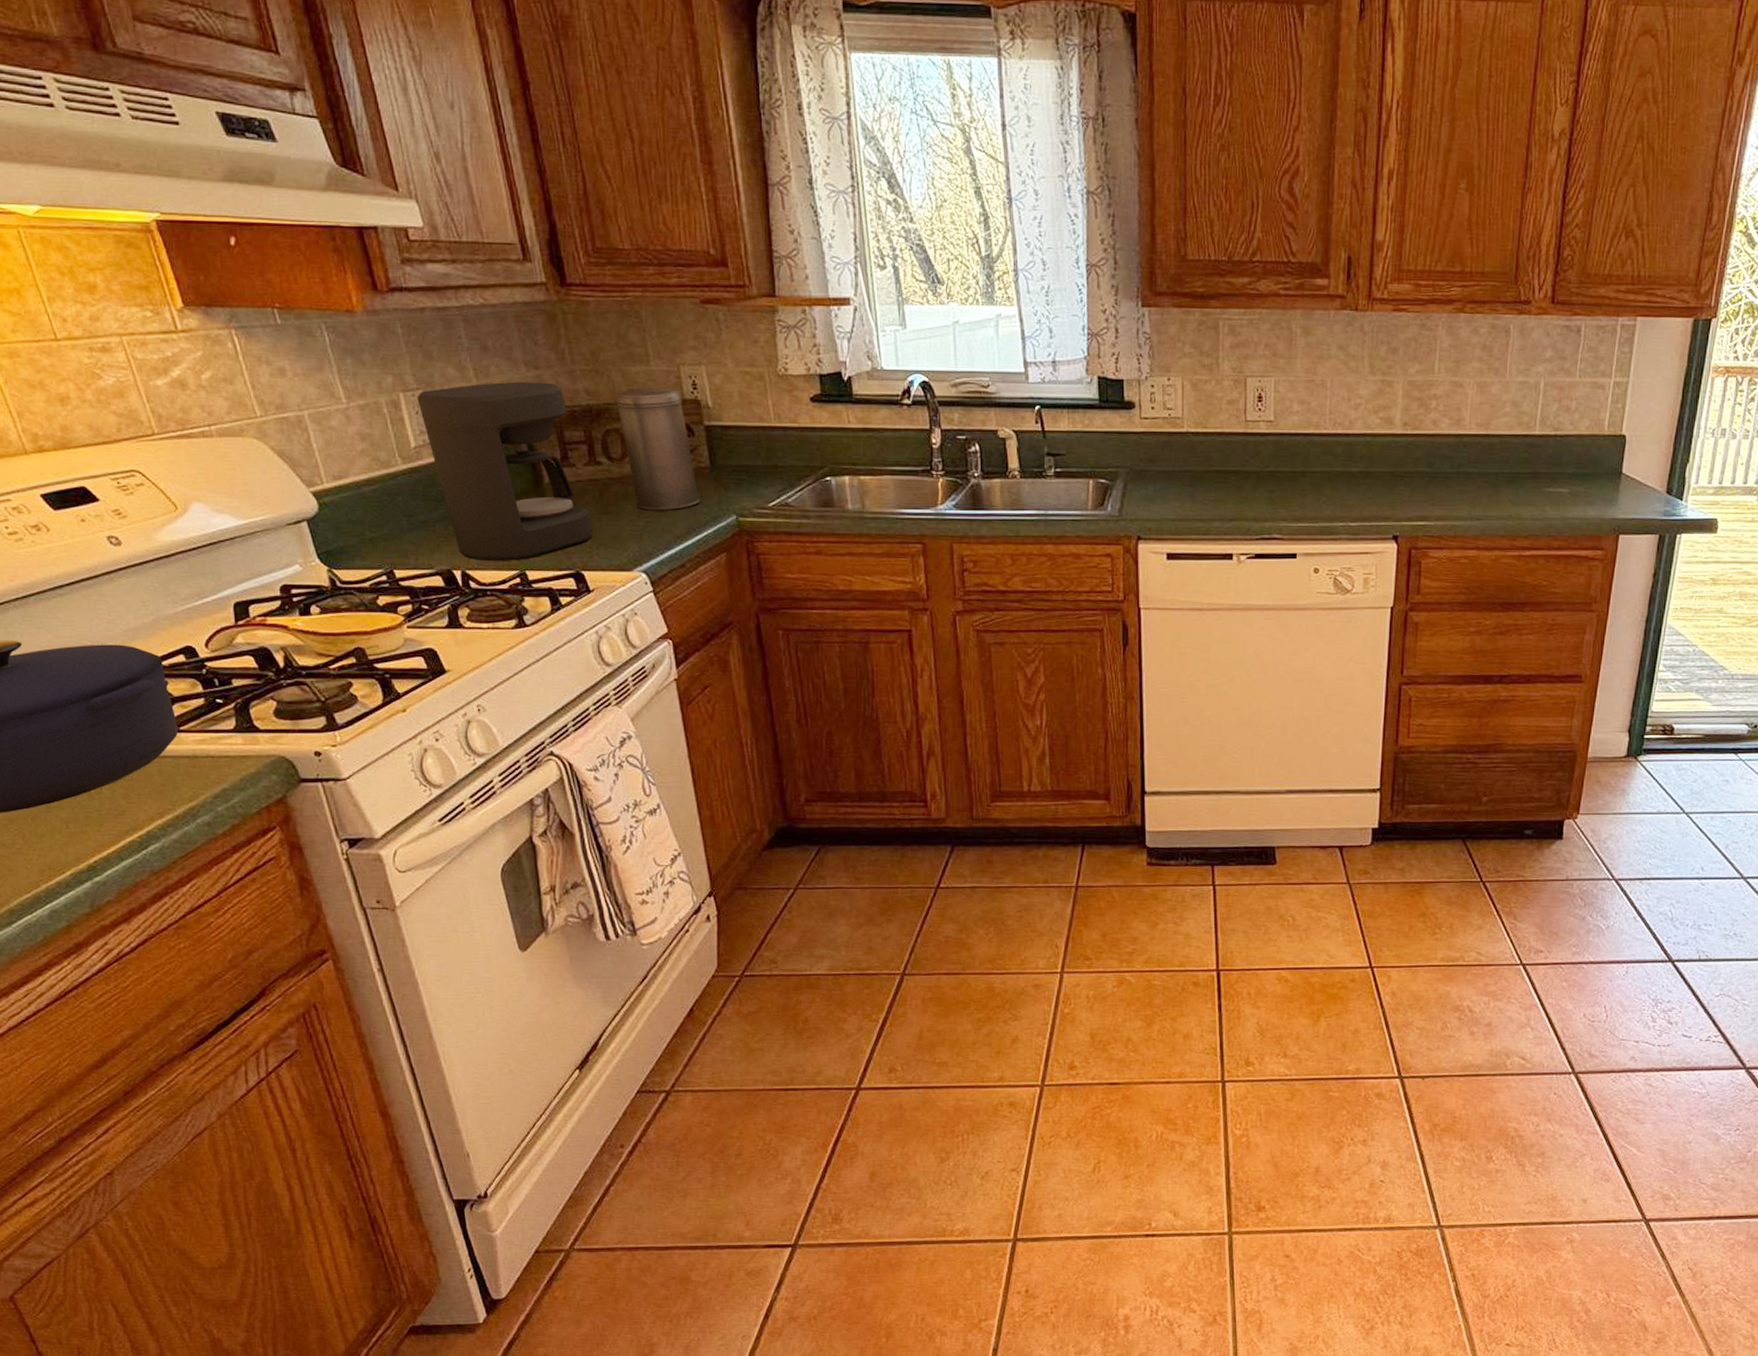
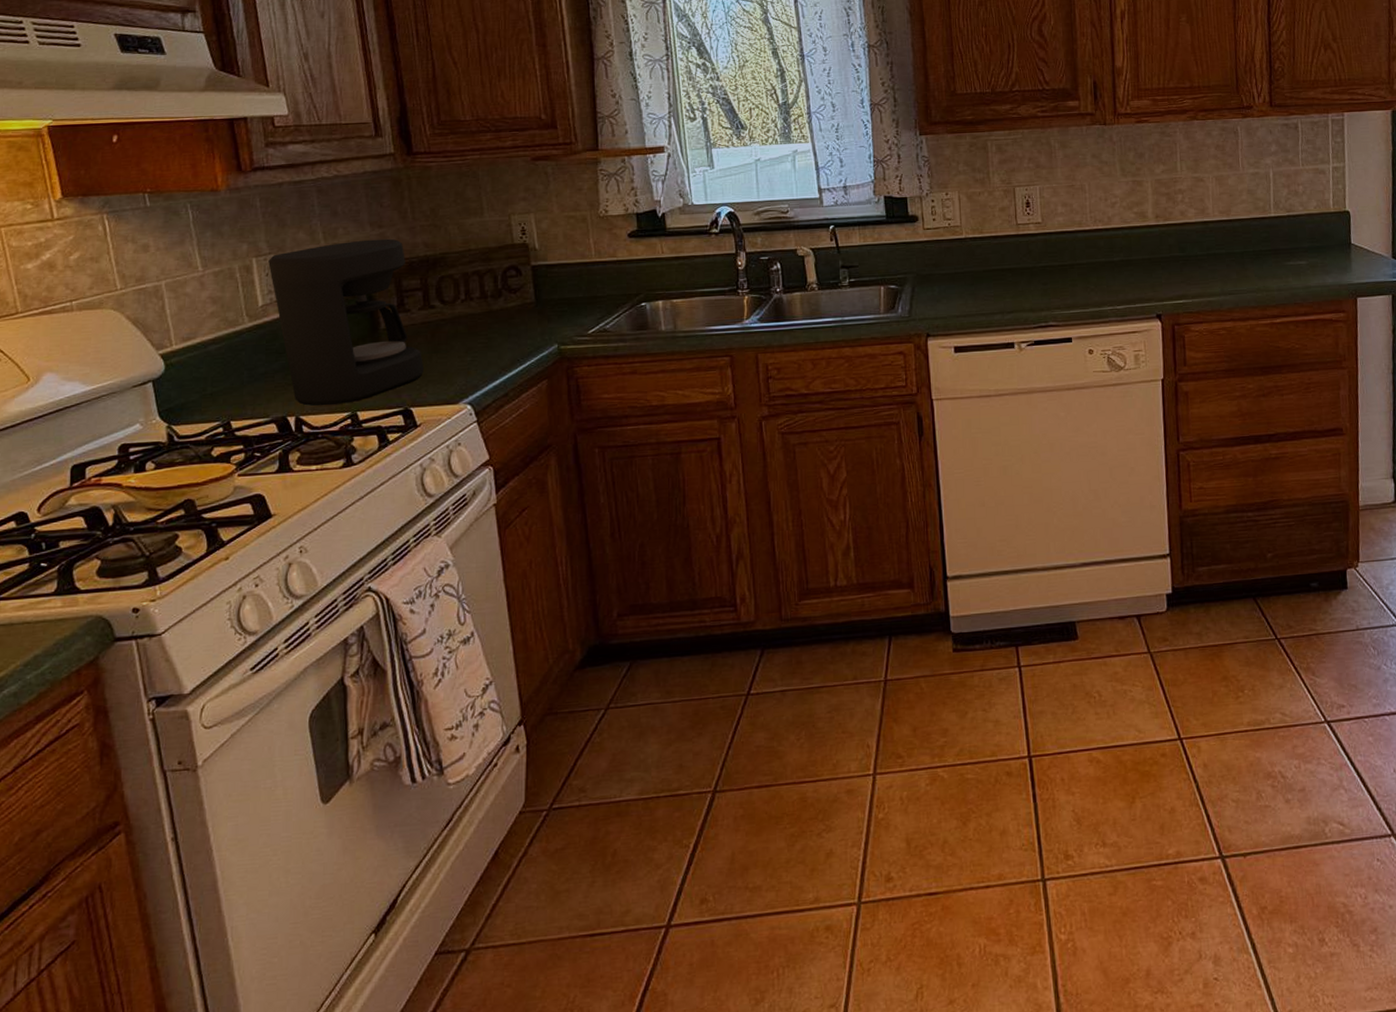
canister: present [614,387,701,512] -> none [450,235,525,347]

